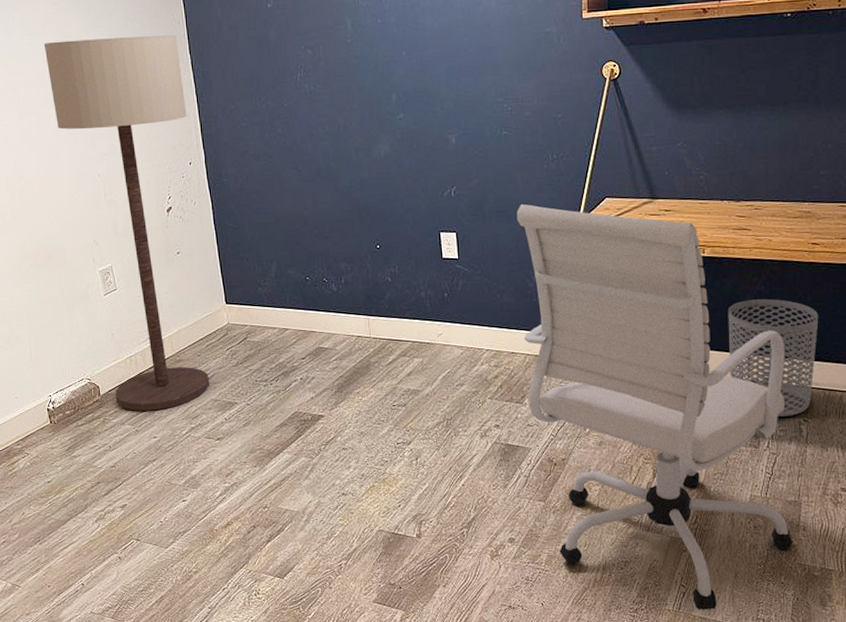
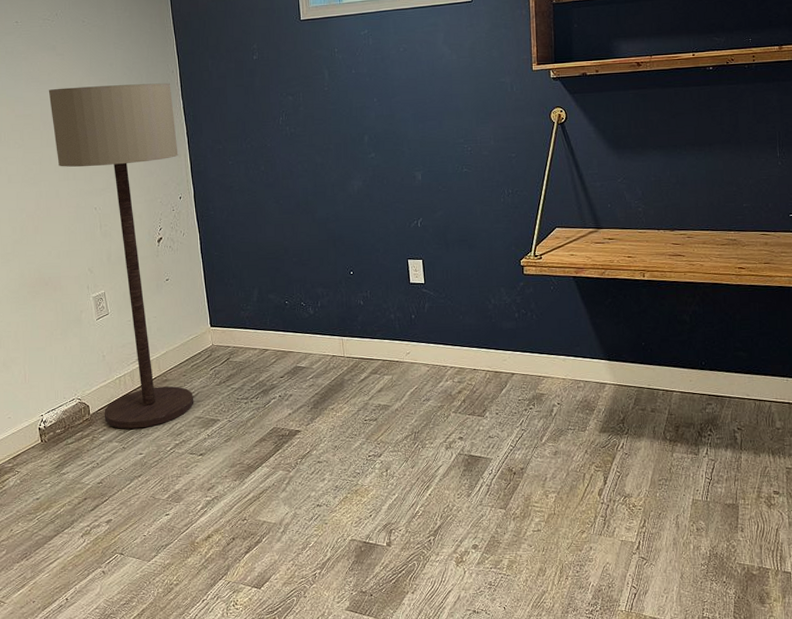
office chair: present [516,203,793,611] -> none [477,233,733,611]
waste bin: present [728,299,819,416] -> none [666,318,748,425]

